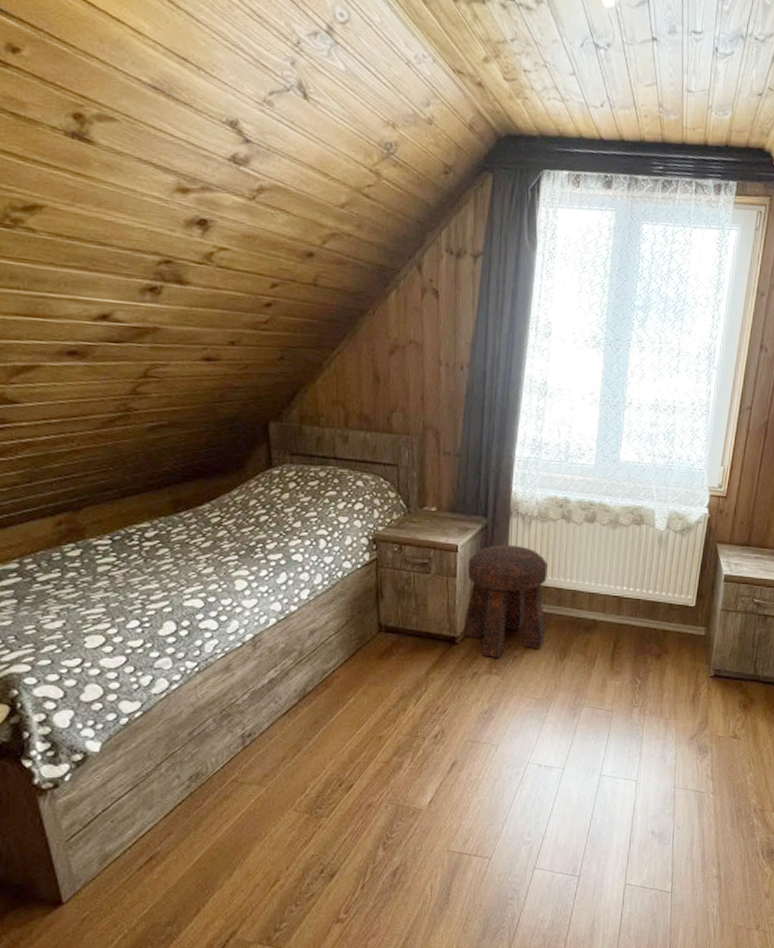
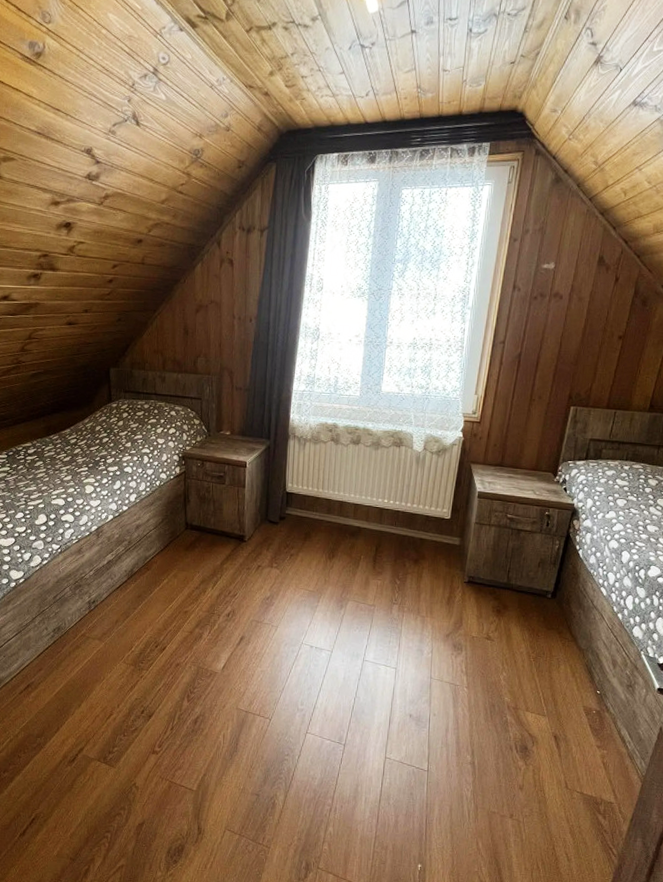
stool: present [464,544,548,659] -> none [251,462,319,556]

